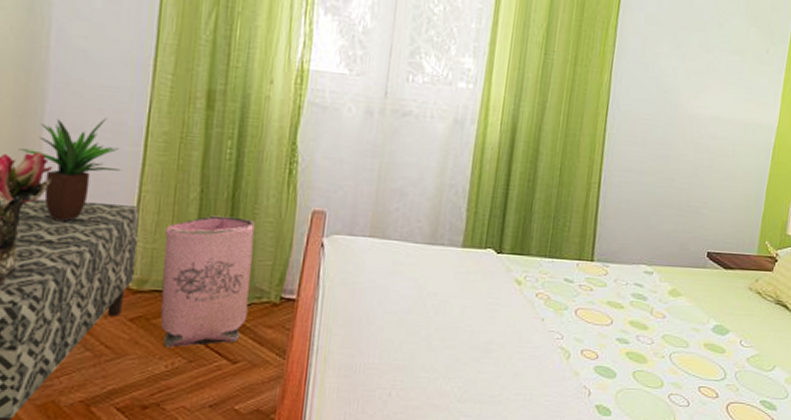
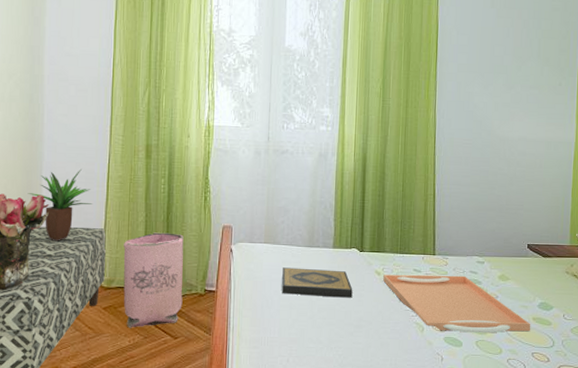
hardback book: none [388,271,484,314] -> present [282,267,353,298]
serving tray: none [524,284,702,362] -> present [383,274,531,333]

